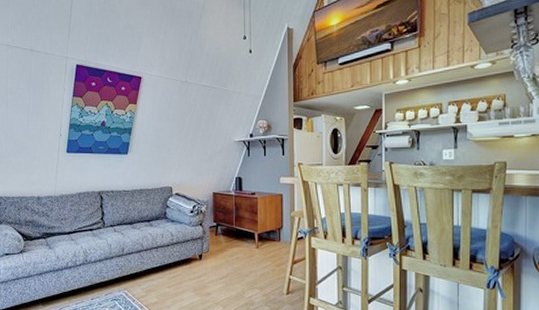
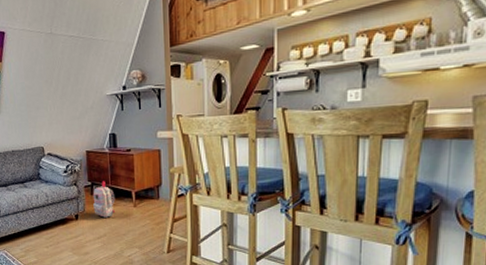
backpack: none [217,222,239,258] -> present [93,181,115,218]

